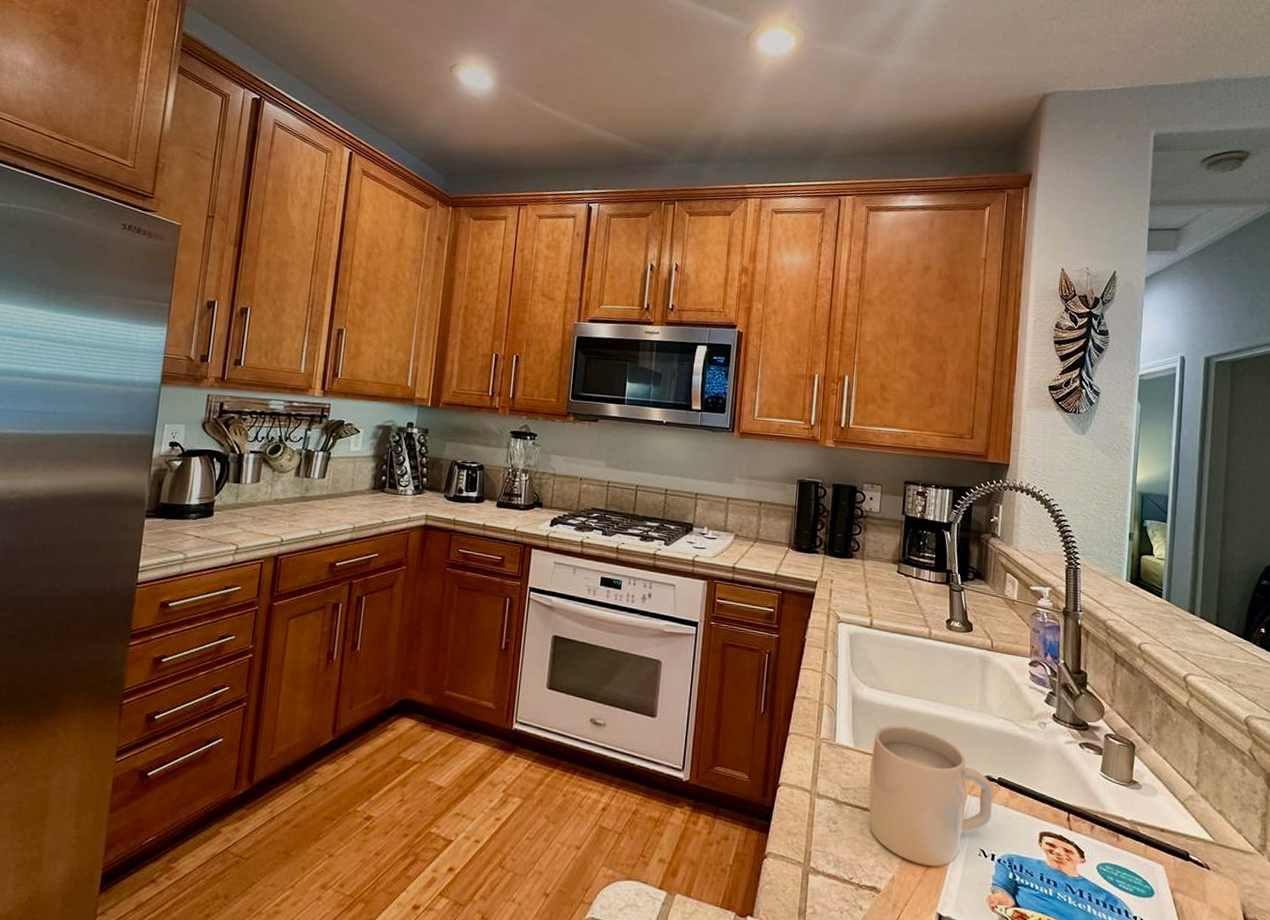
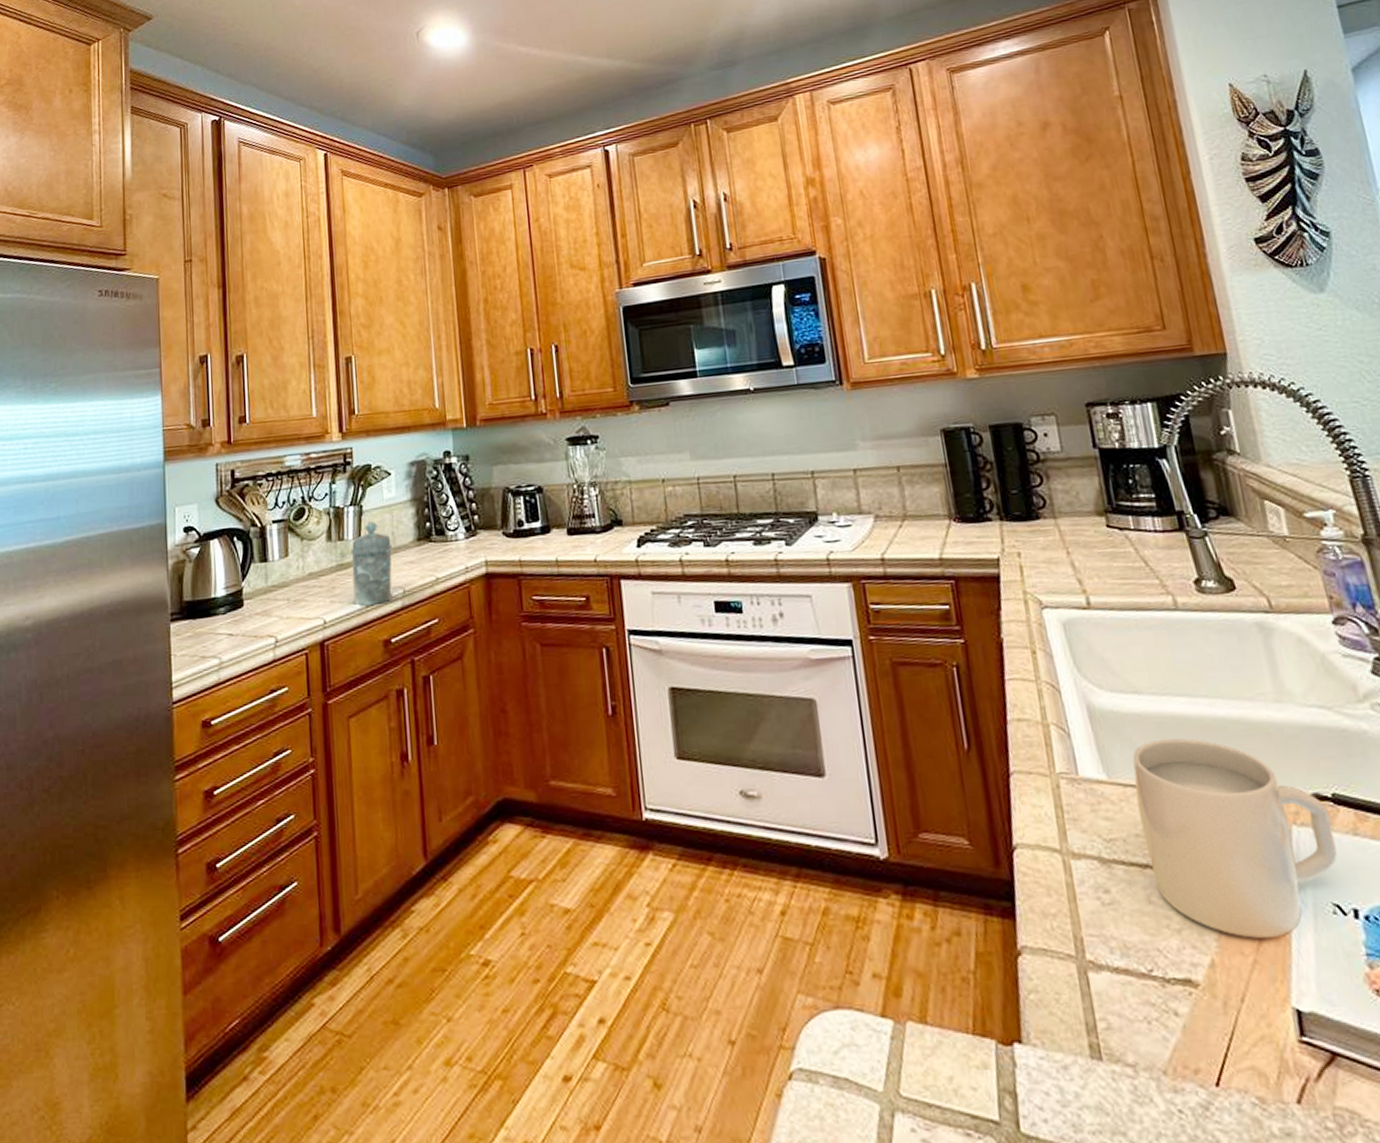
canister: none [308,467,351,534] -> present [351,521,393,606]

